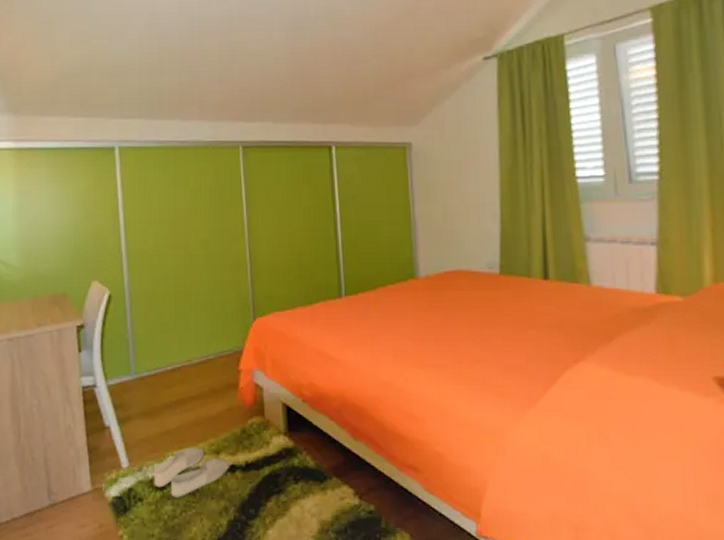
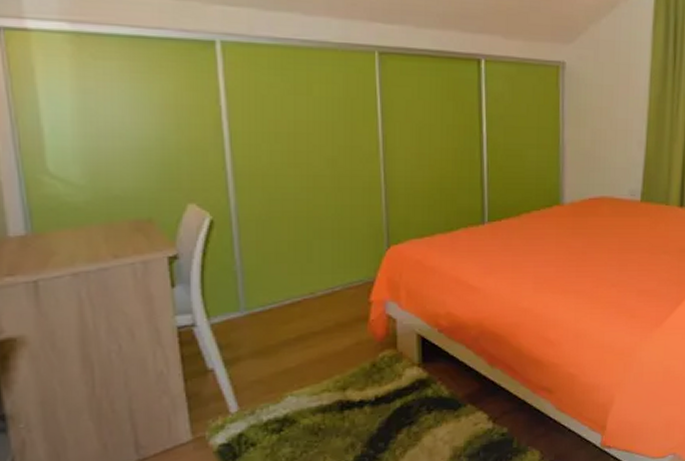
slippers: present [153,447,230,498] -> none [268,385,358,439]

